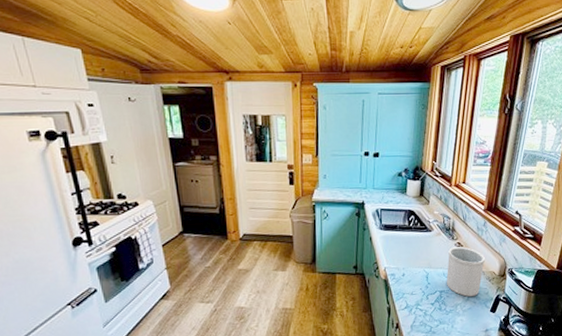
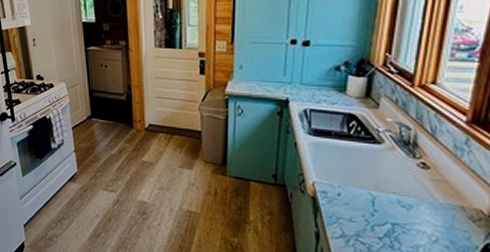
utensil holder: present [447,247,486,297] -> none [403,168,468,239]

